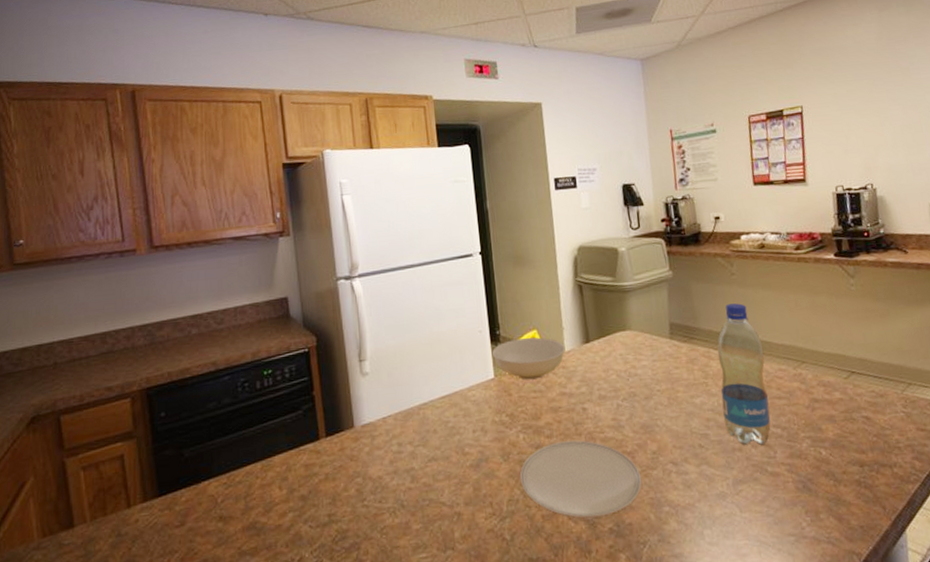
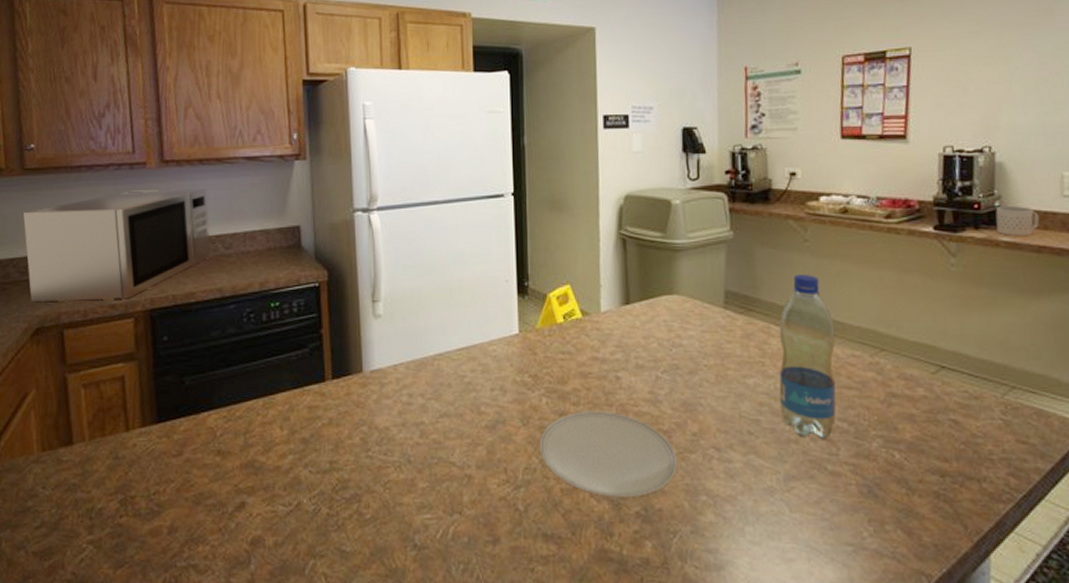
microwave: none [15,270,203,392] -> present [23,189,211,303]
bowl: present [493,337,566,380] -> none [519,293,601,340]
mug: none [881,231,916,257] -> present [995,205,1040,236]

